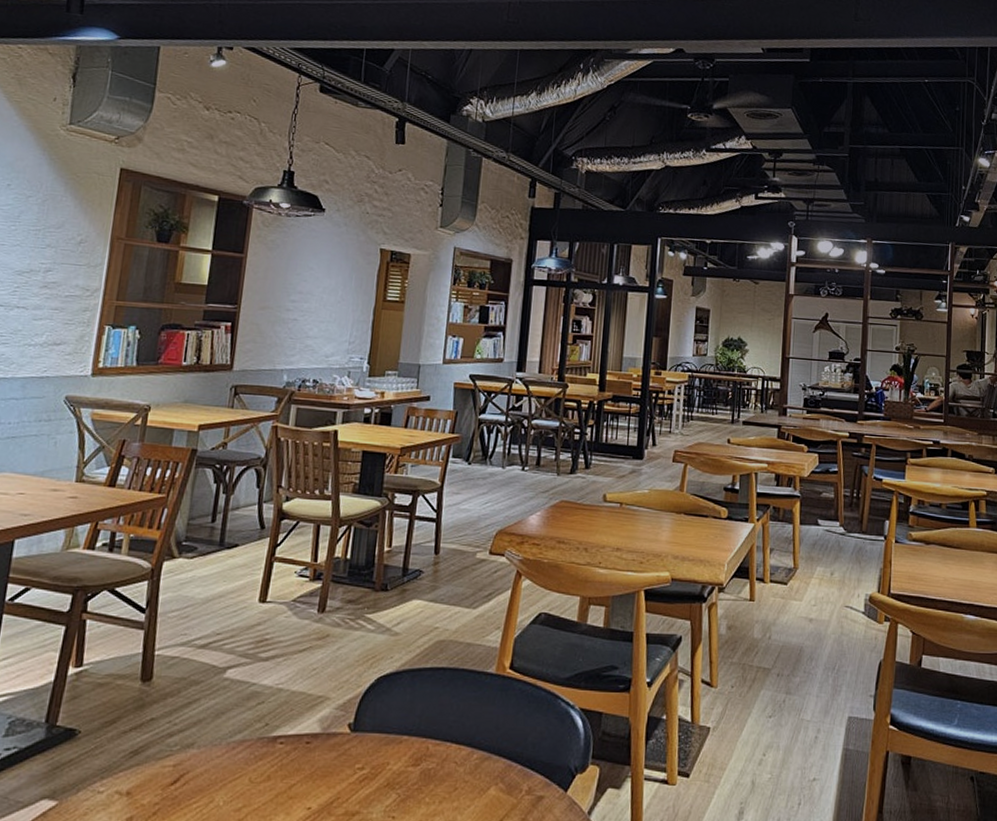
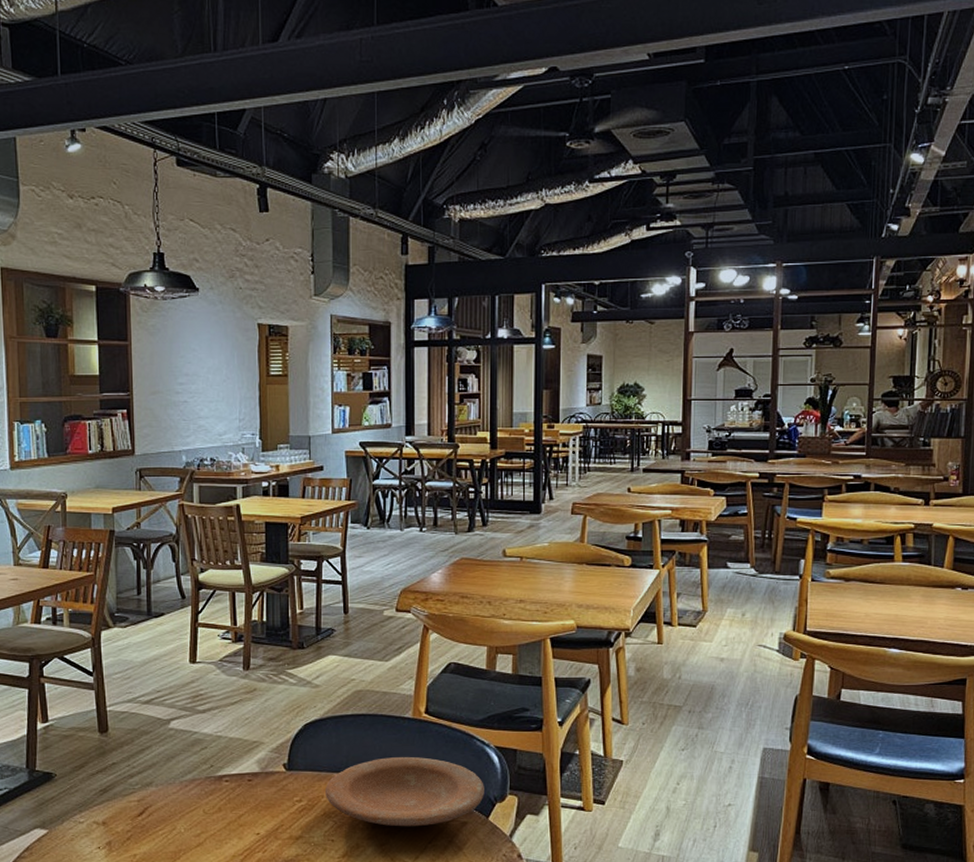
plate: none [391,718,566,801] -> present [325,757,484,827]

